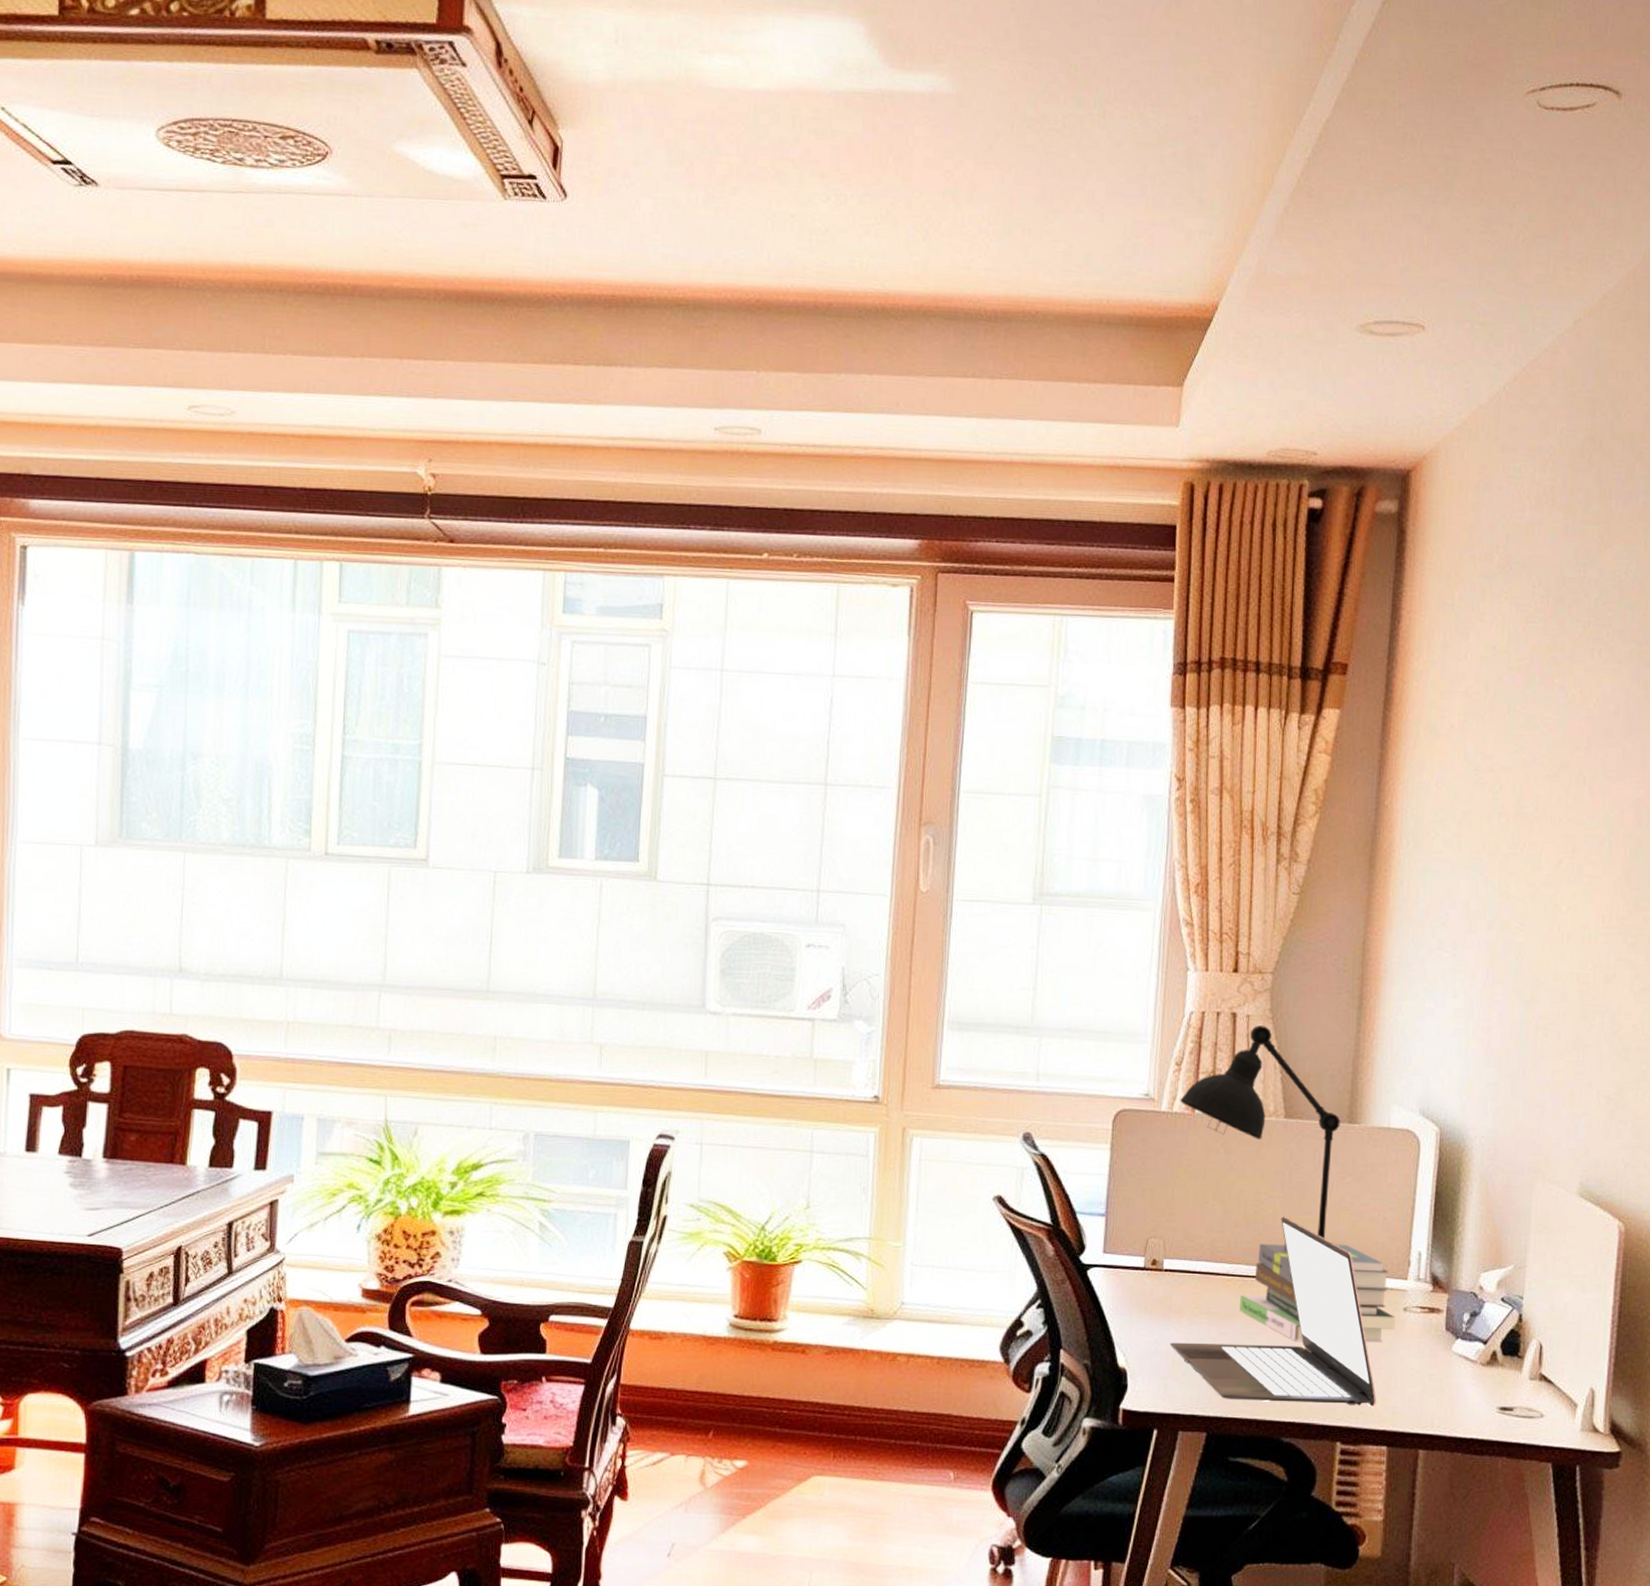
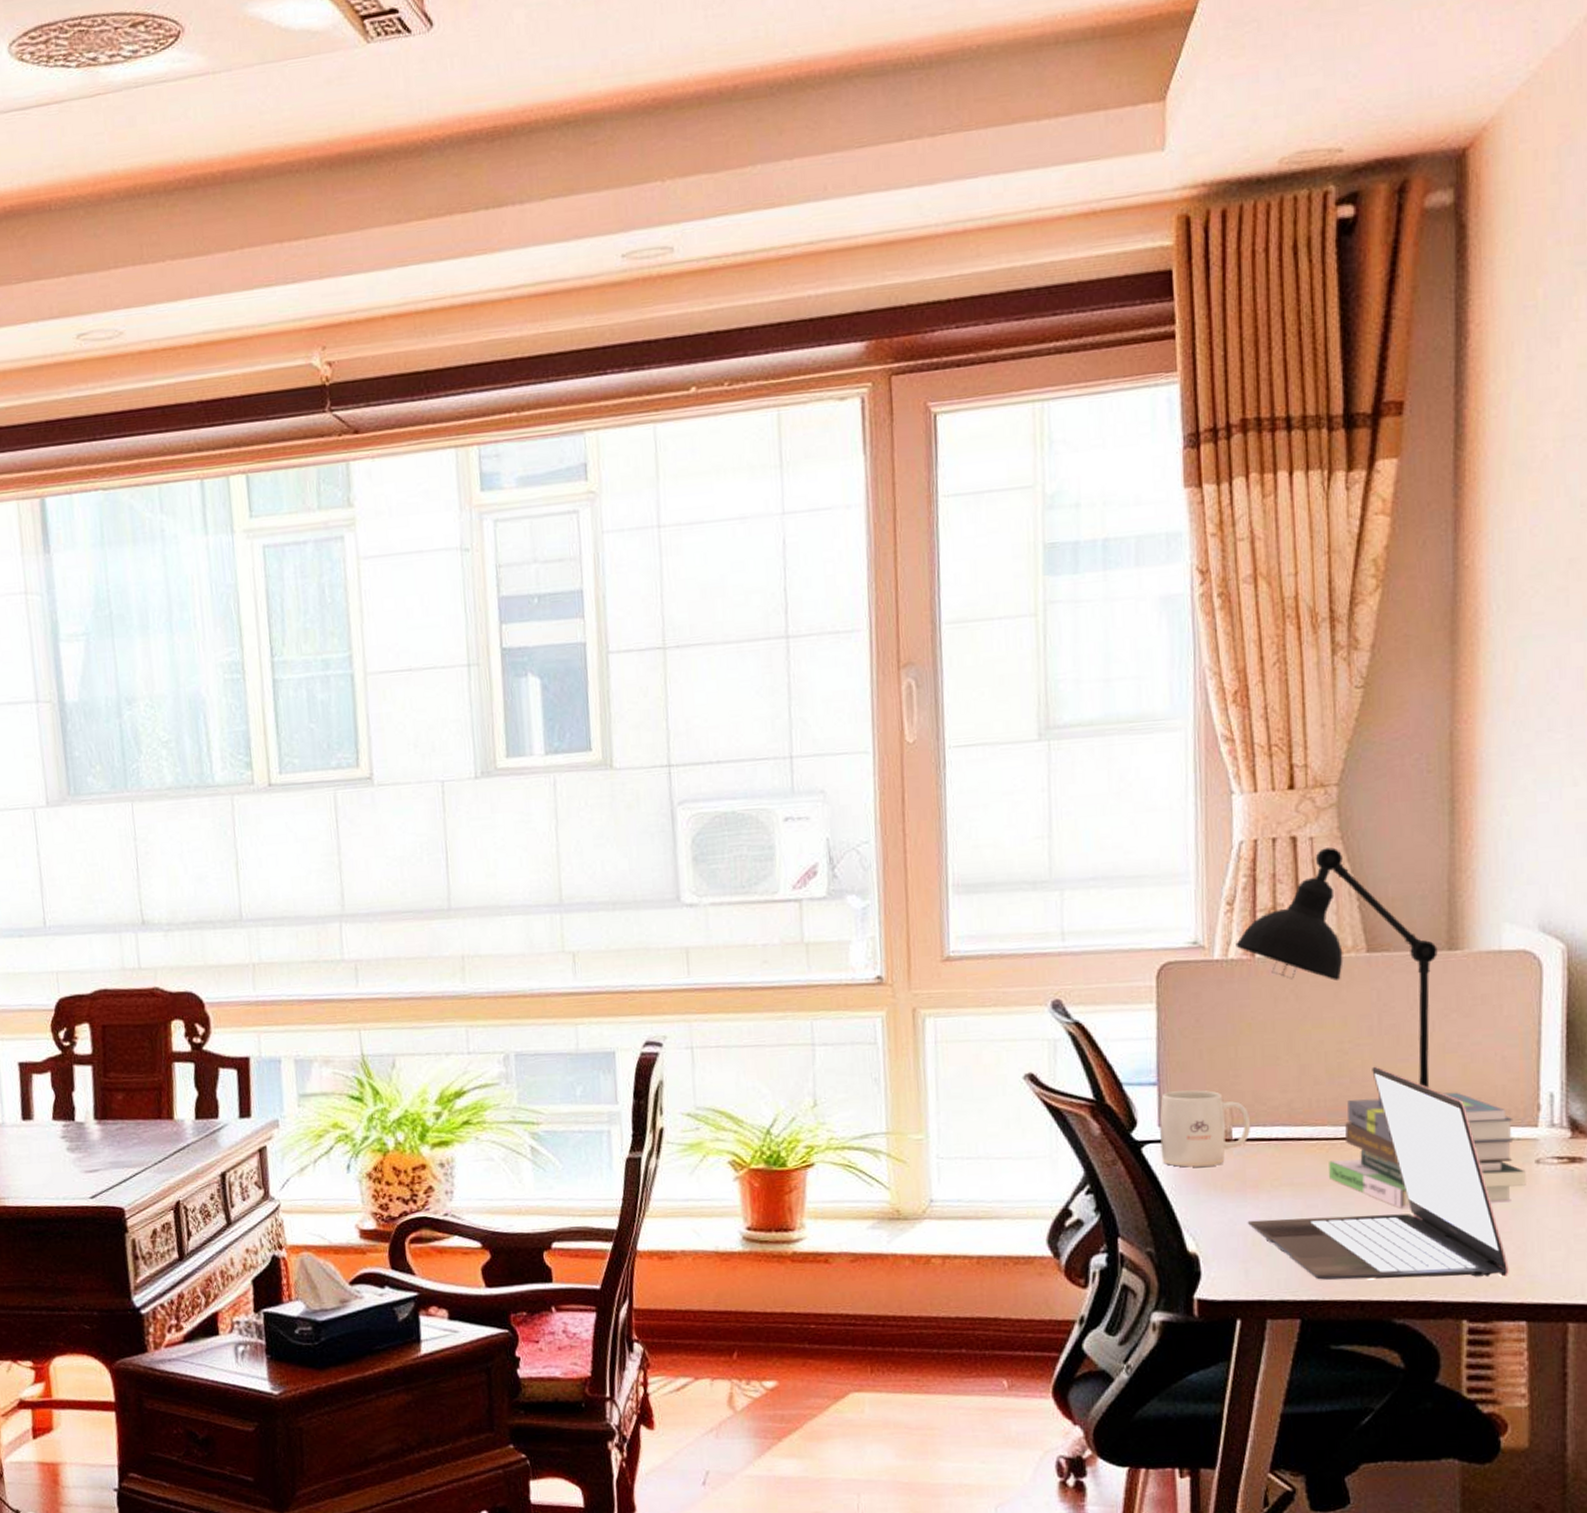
mug: none [1103,1223,1180,1291] -> present [1159,1090,1251,1167]

